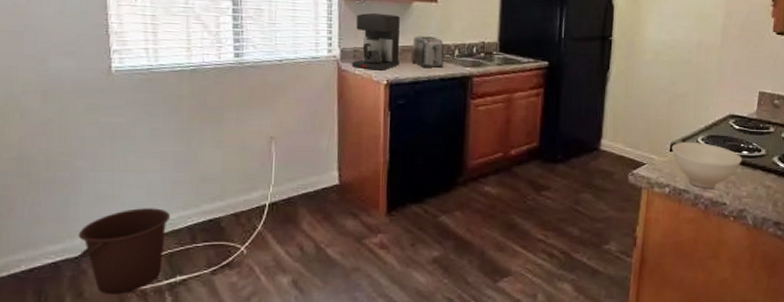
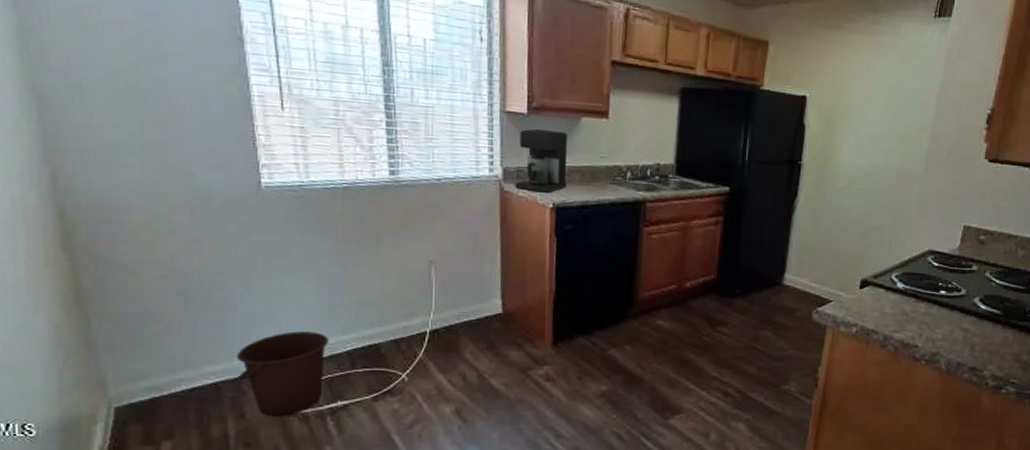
toaster: present [411,36,444,69] -> none [579,155,615,192]
bowl: present [671,142,742,189] -> none [861,279,939,330]

